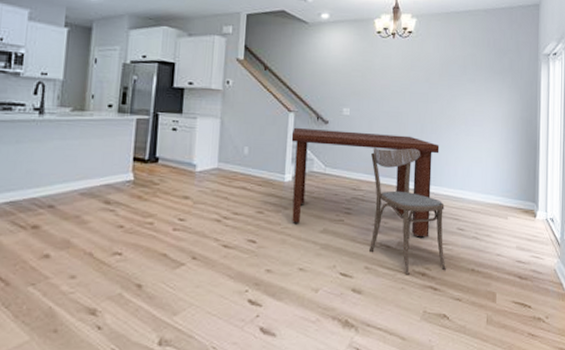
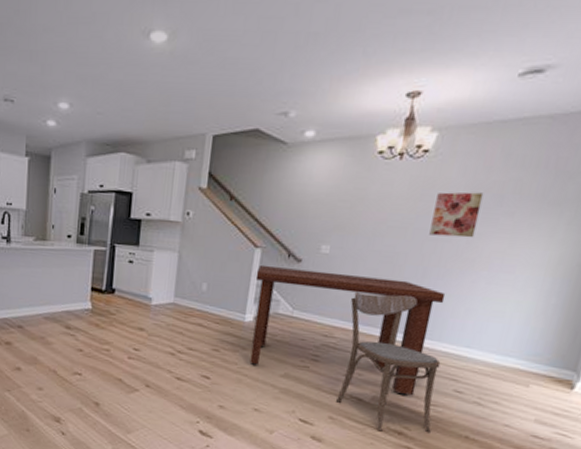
wall art: none [421,64,453,100] -> present [429,192,484,238]

